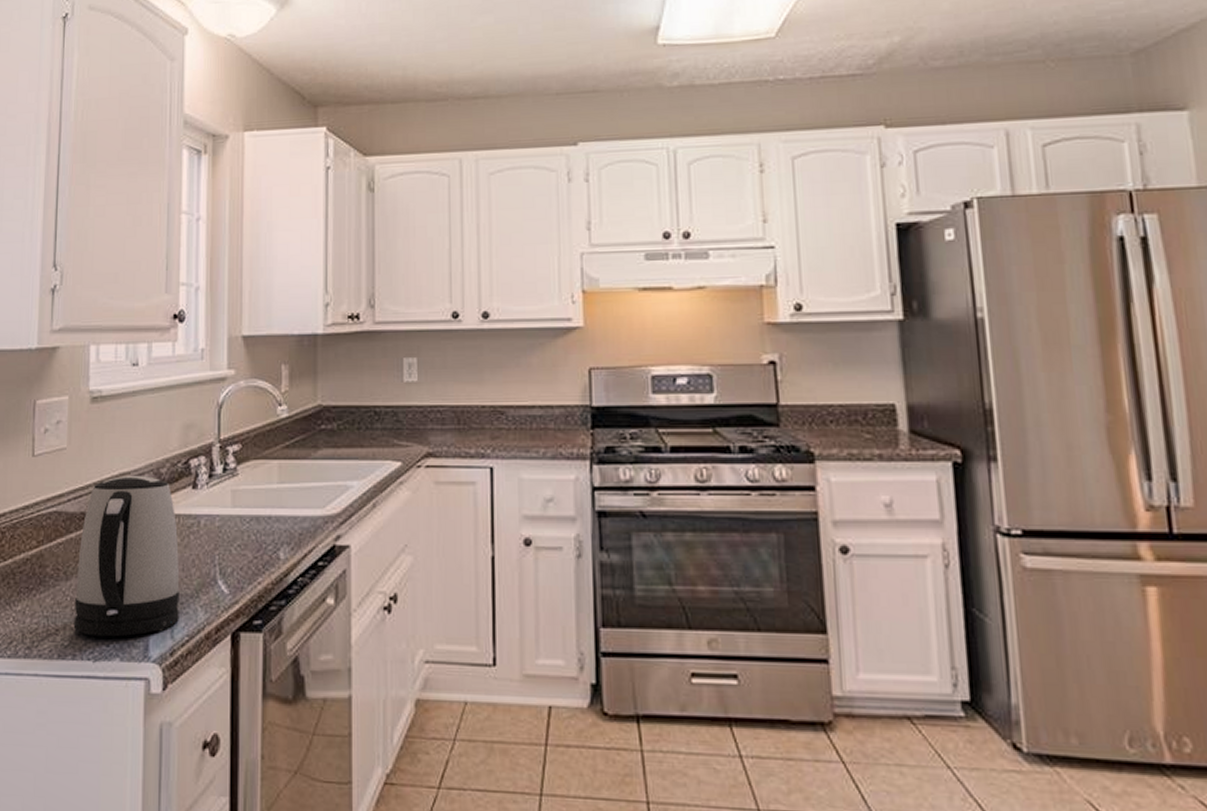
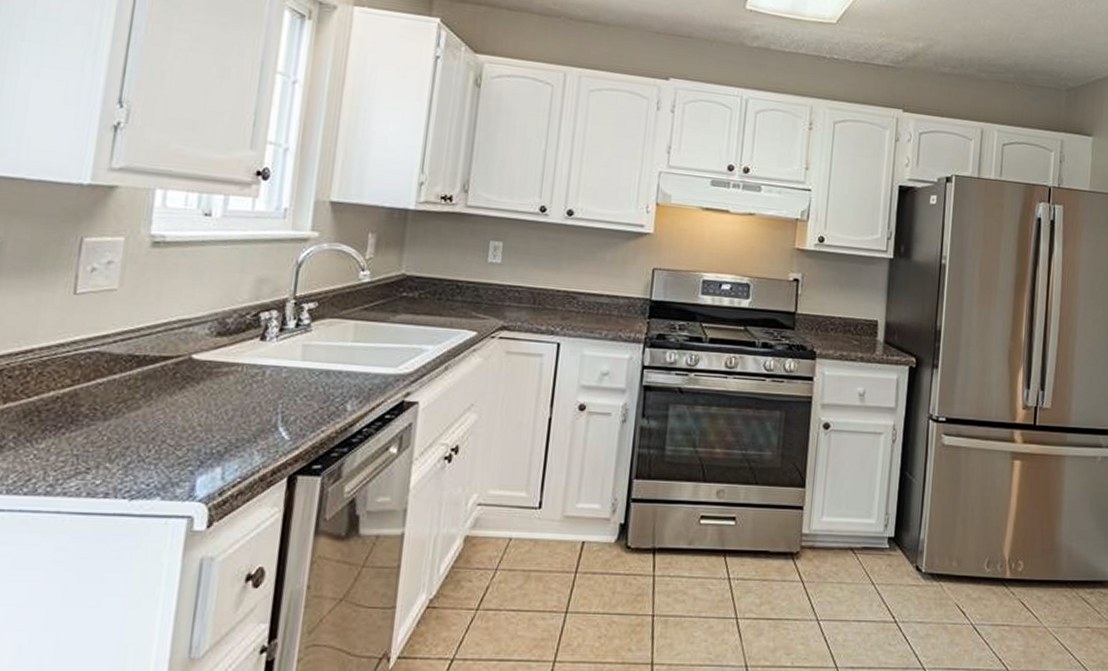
kettle: present [73,476,180,637] -> none [108,322,240,477]

